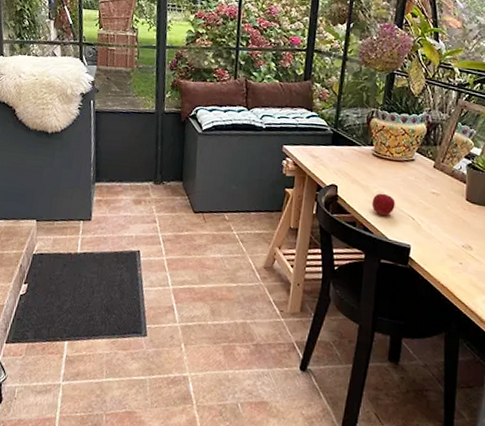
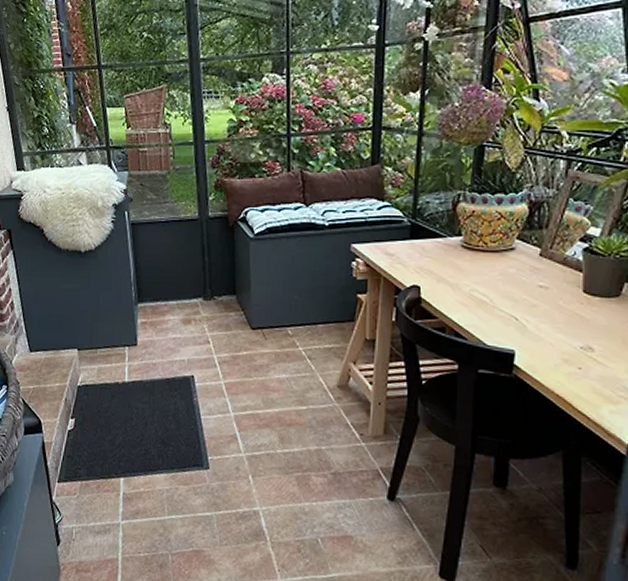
apple: present [371,193,396,216] -> none [463,291,493,318]

